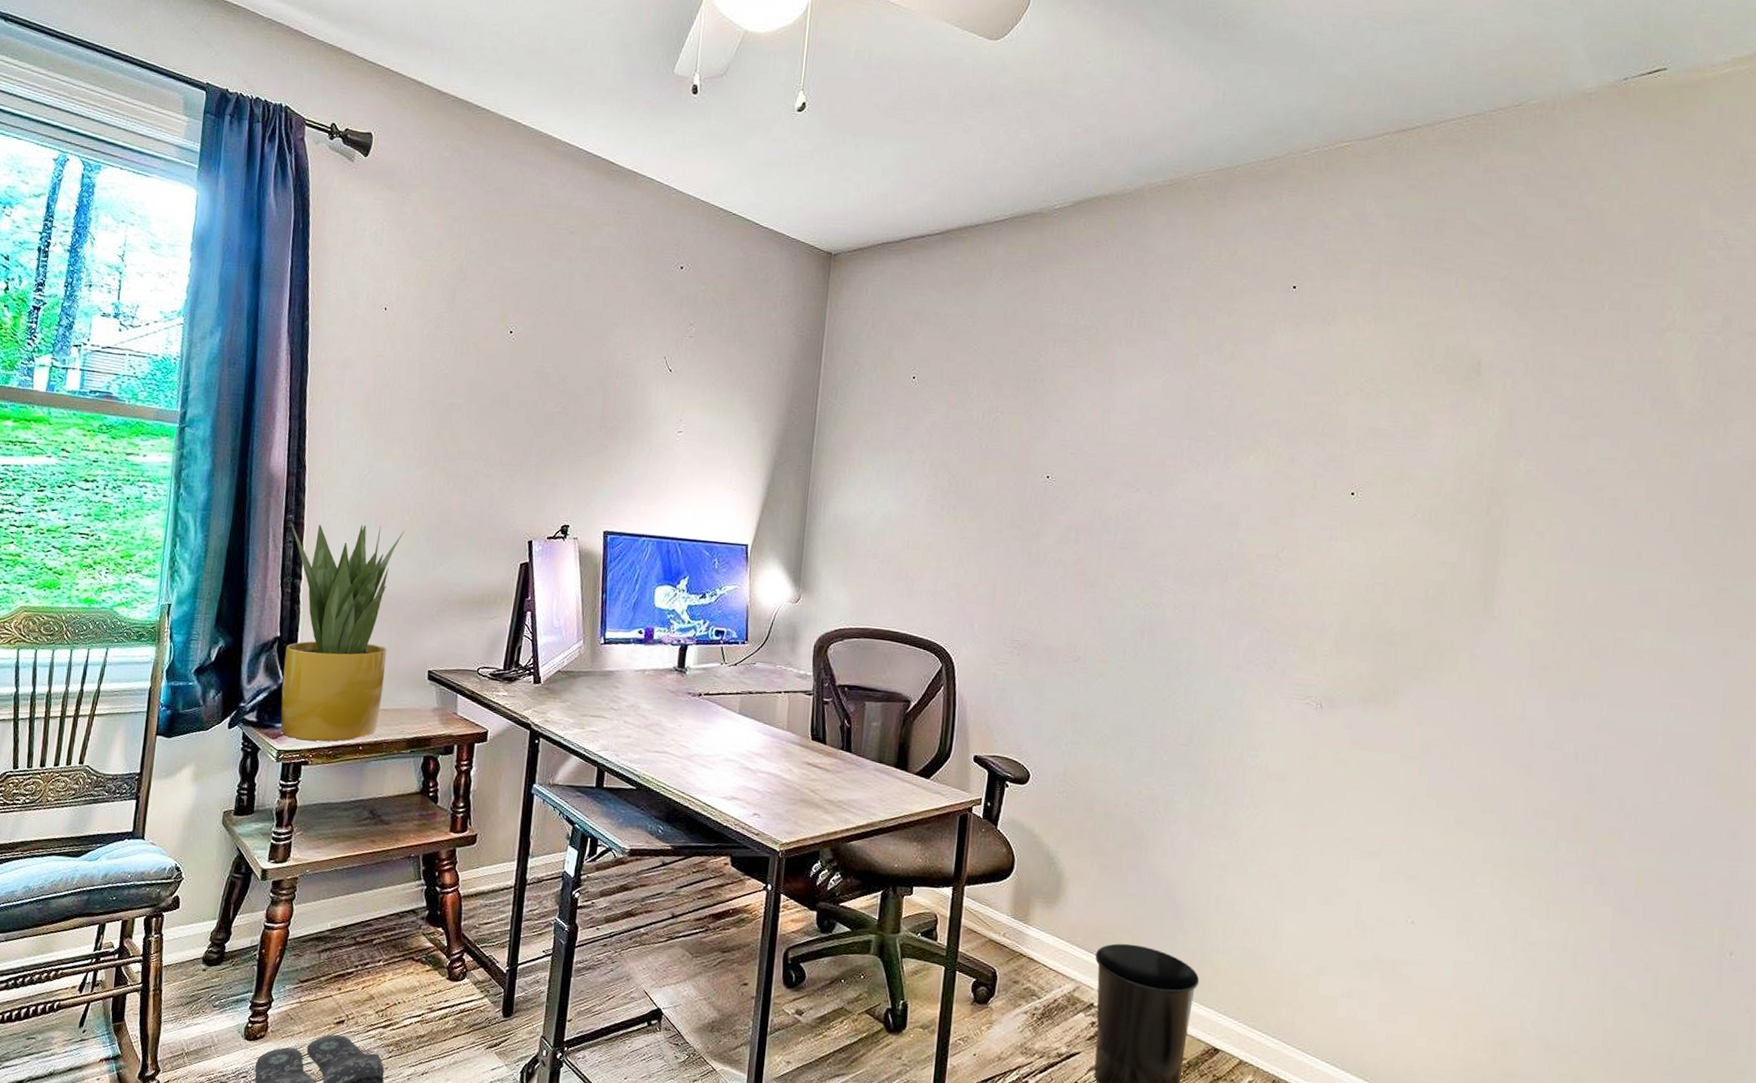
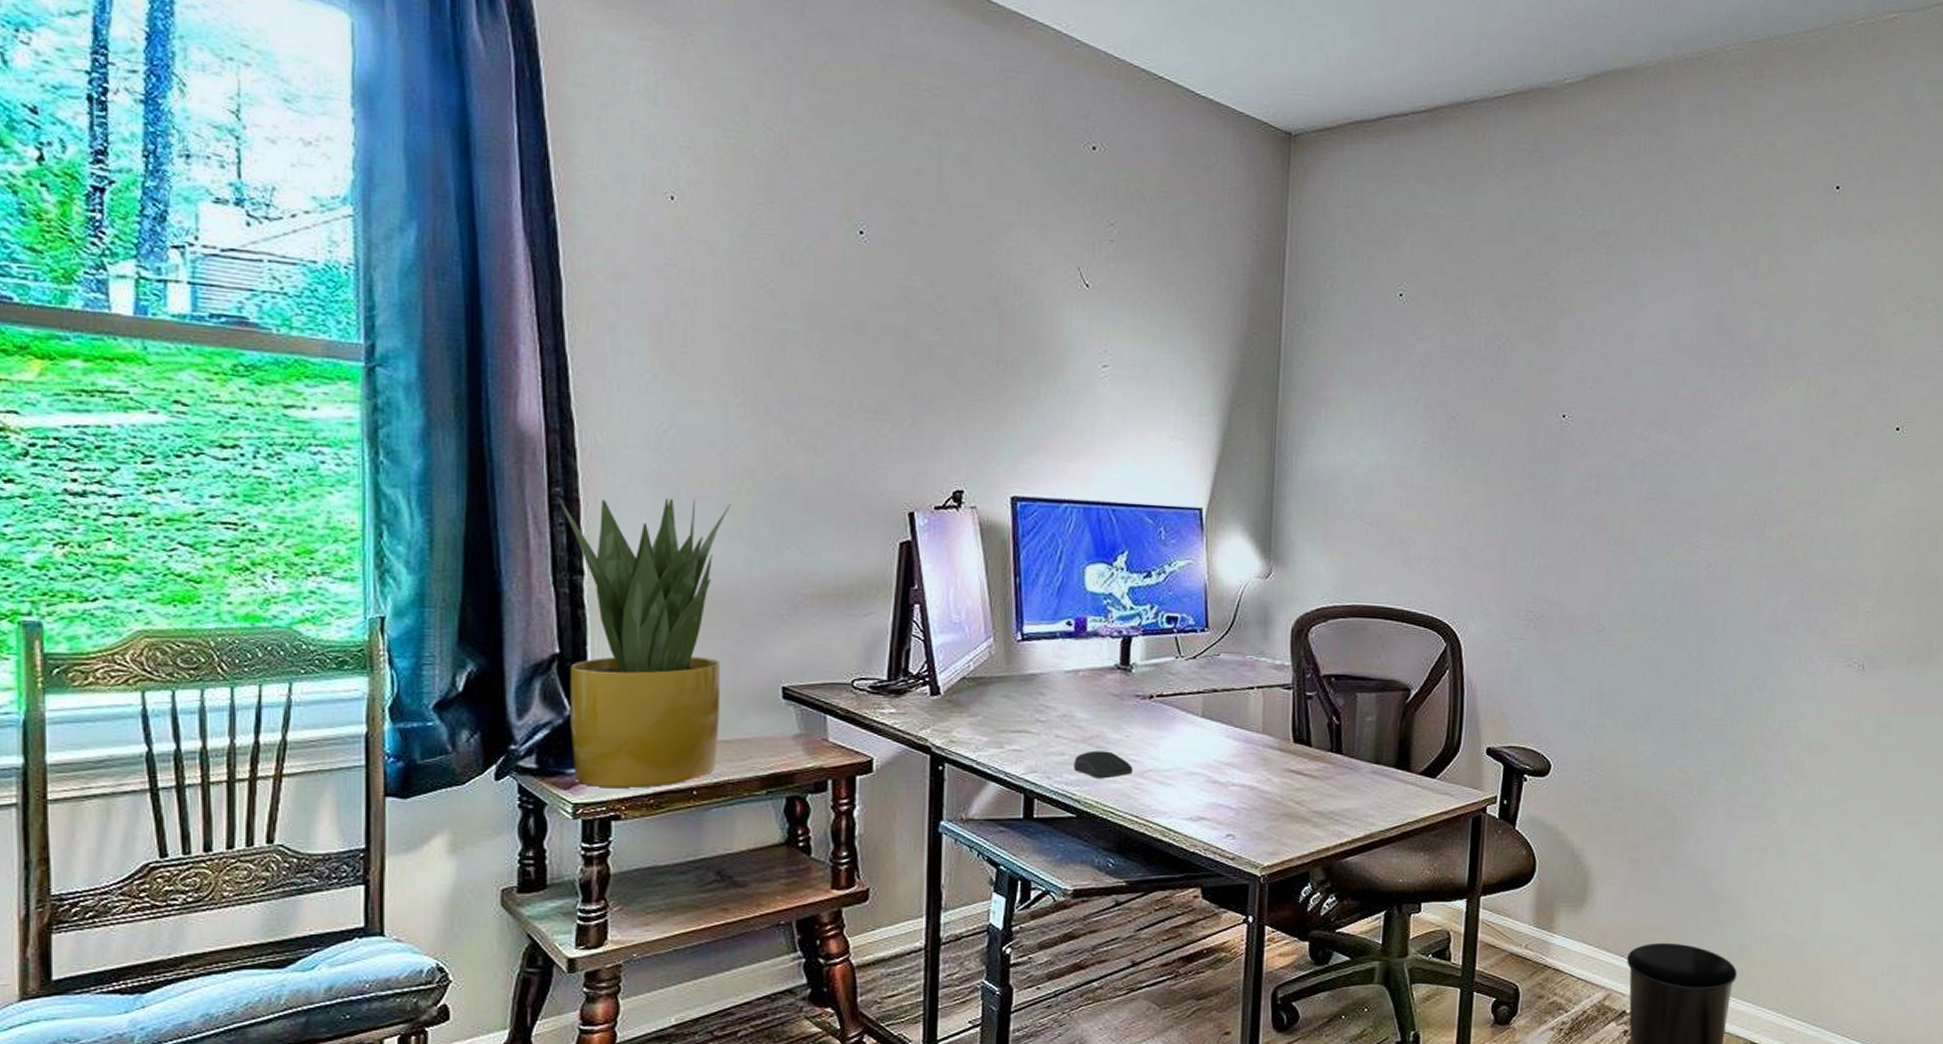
computer mouse: none [637,735,683,760] -> present [1074,750,1134,779]

